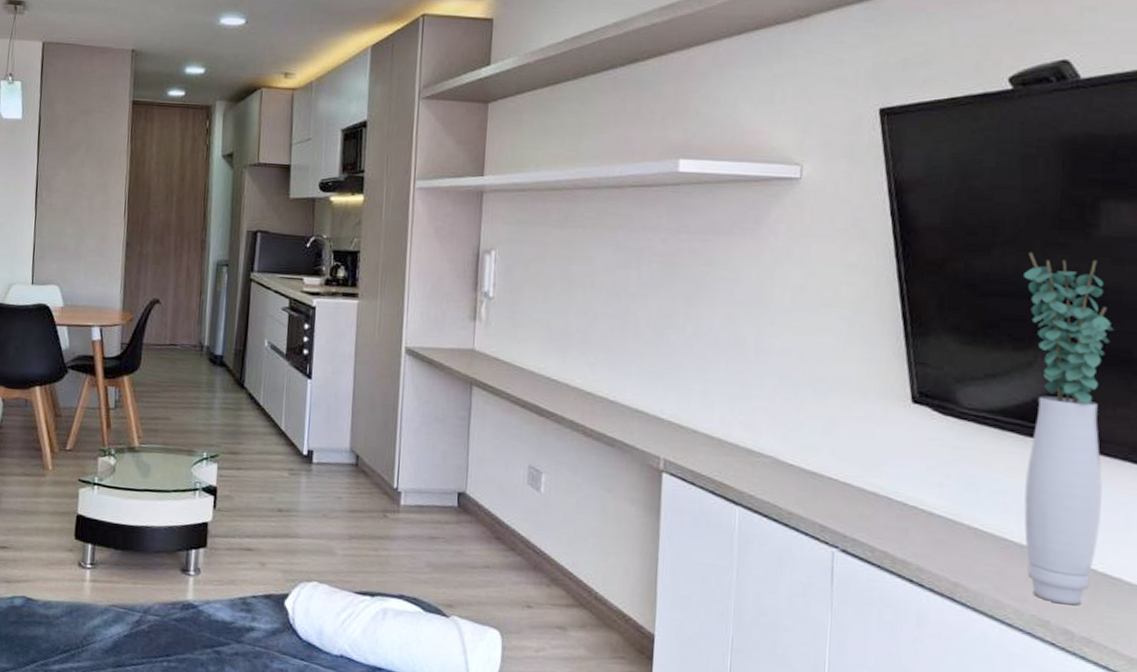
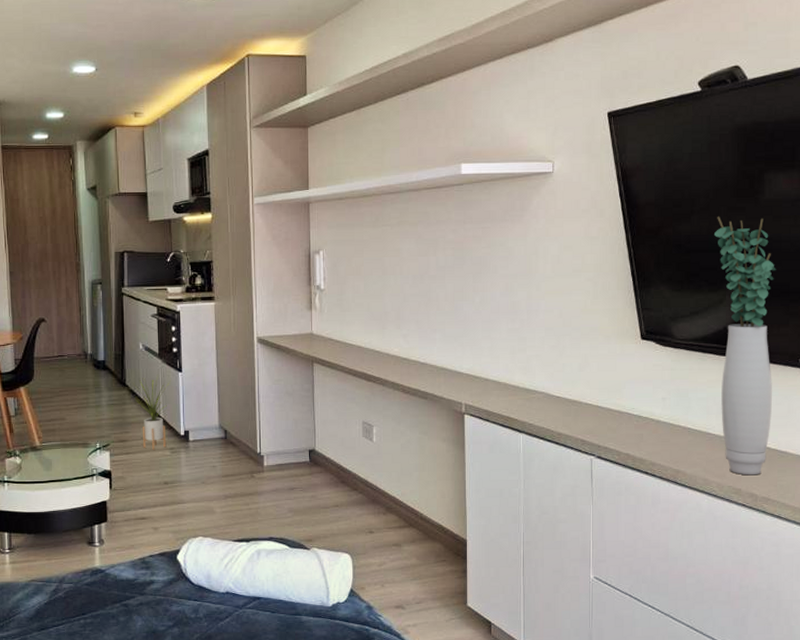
house plant: none [253,380,296,469] -> present [133,375,170,450]

